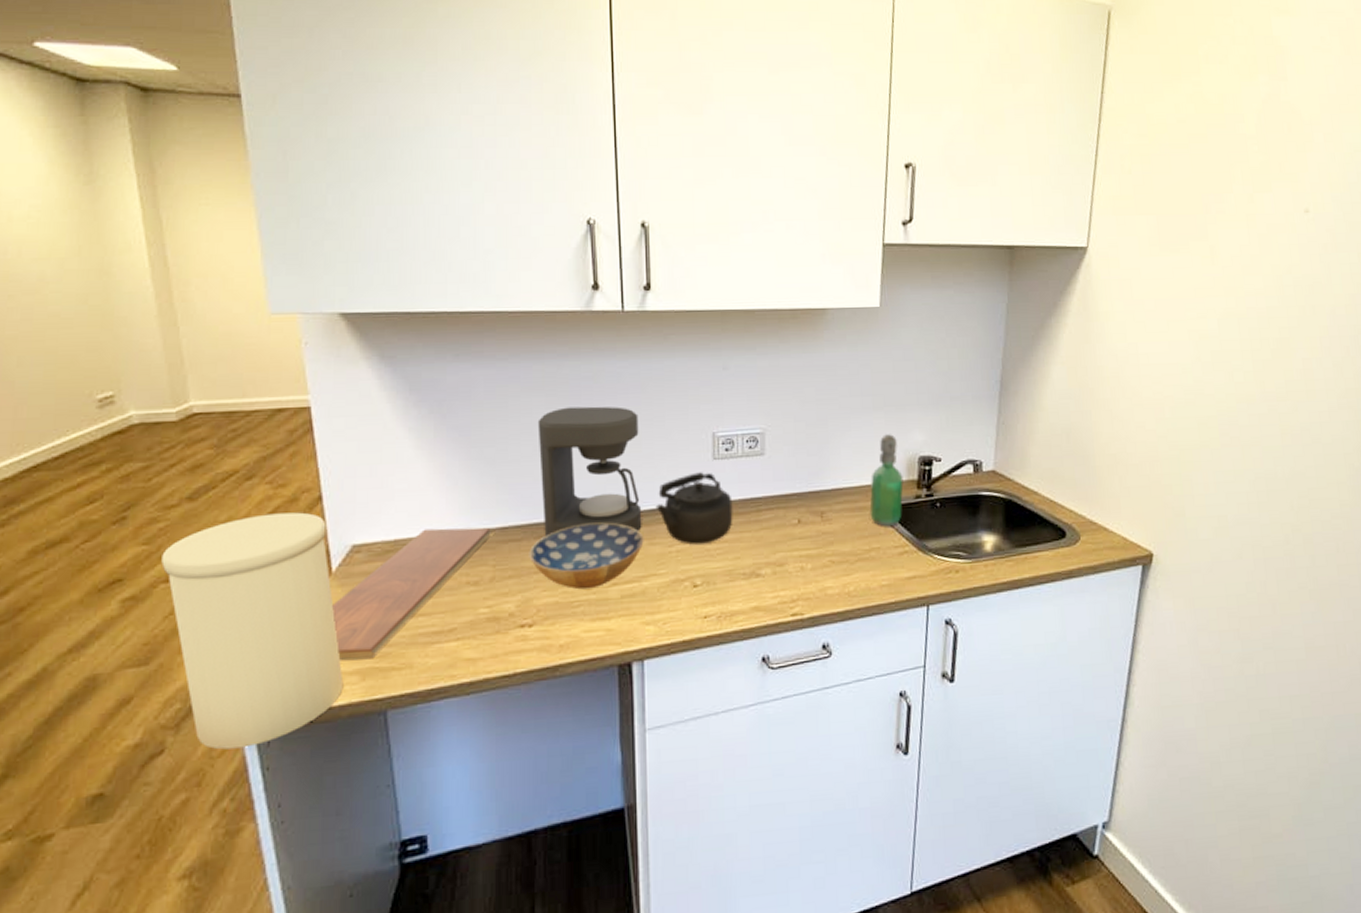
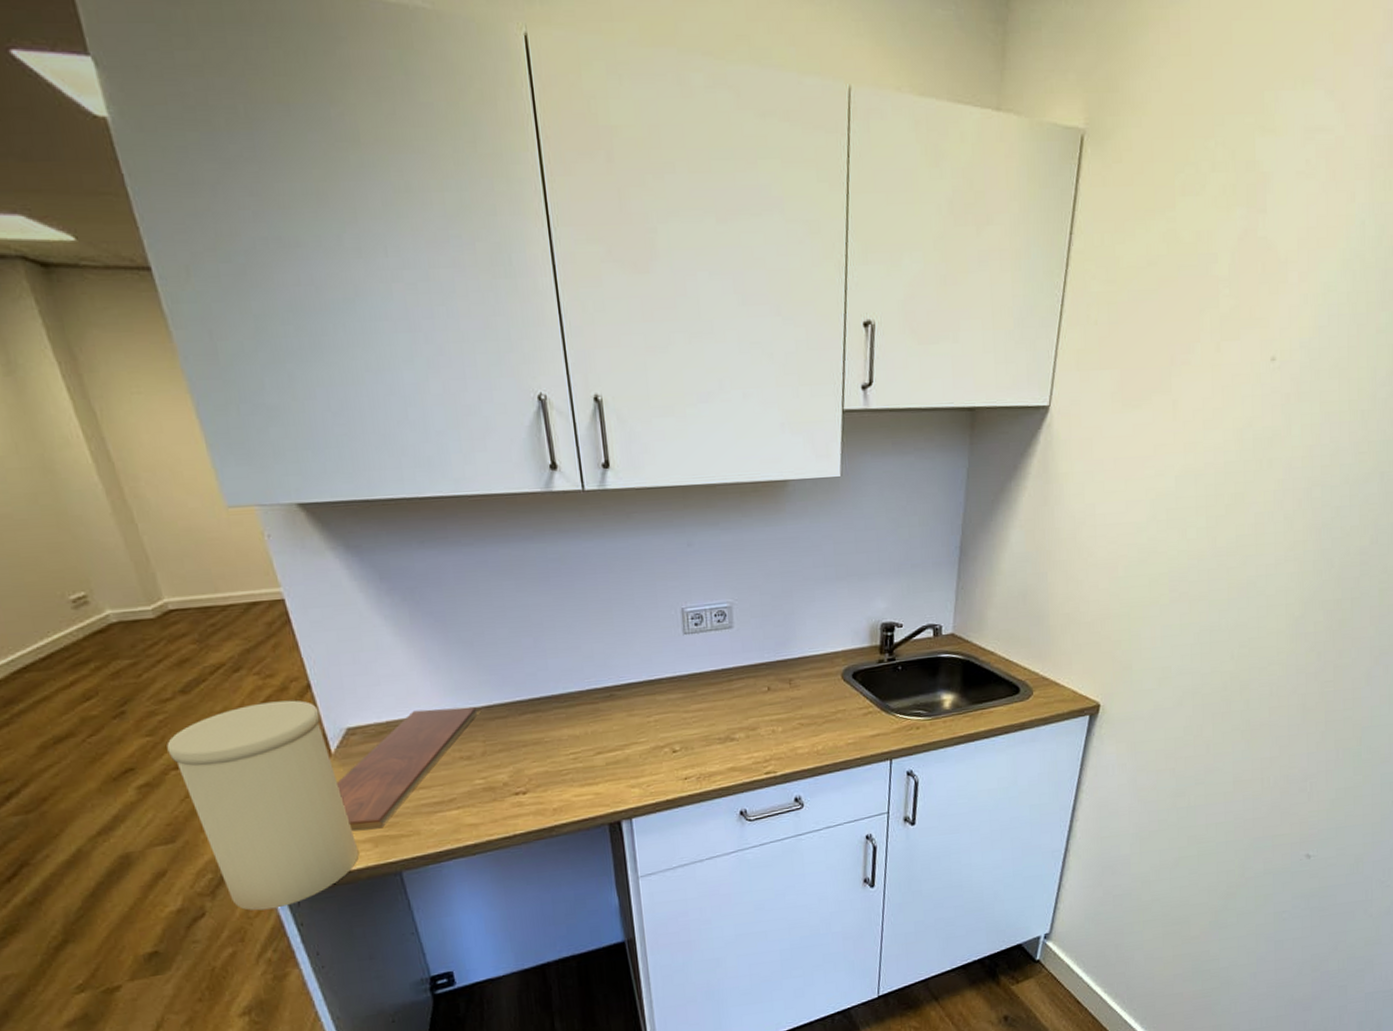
bowl: present [529,522,644,590] -> none [515,697,624,759]
coffee maker: present [537,406,642,536] -> none [510,587,620,712]
kettle: present [655,472,733,544] -> none [631,646,706,714]
soap dispenser: present [869,434,904,526] -> none [835,603,867,690]

